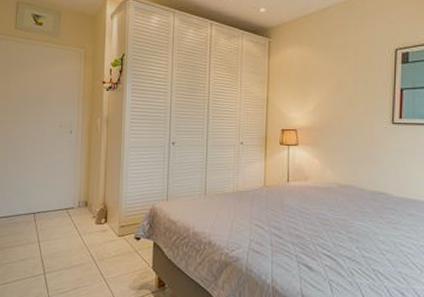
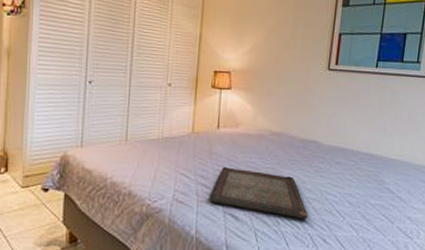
serving tray: none [282,219,383,271] -> present [208,167,308,219]

